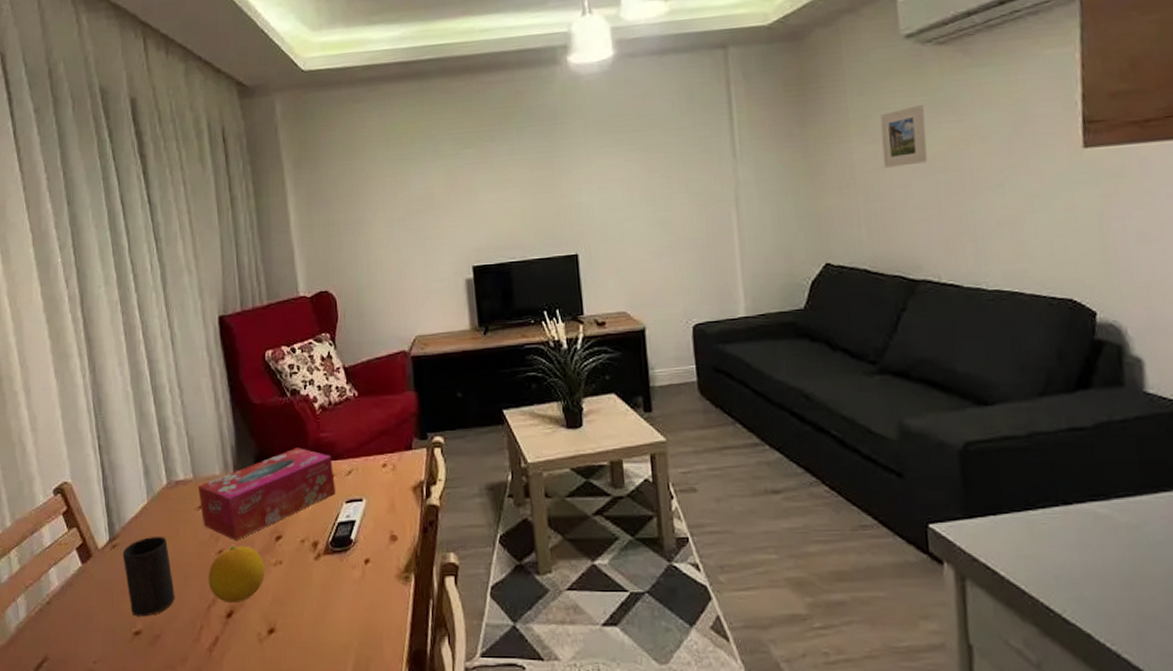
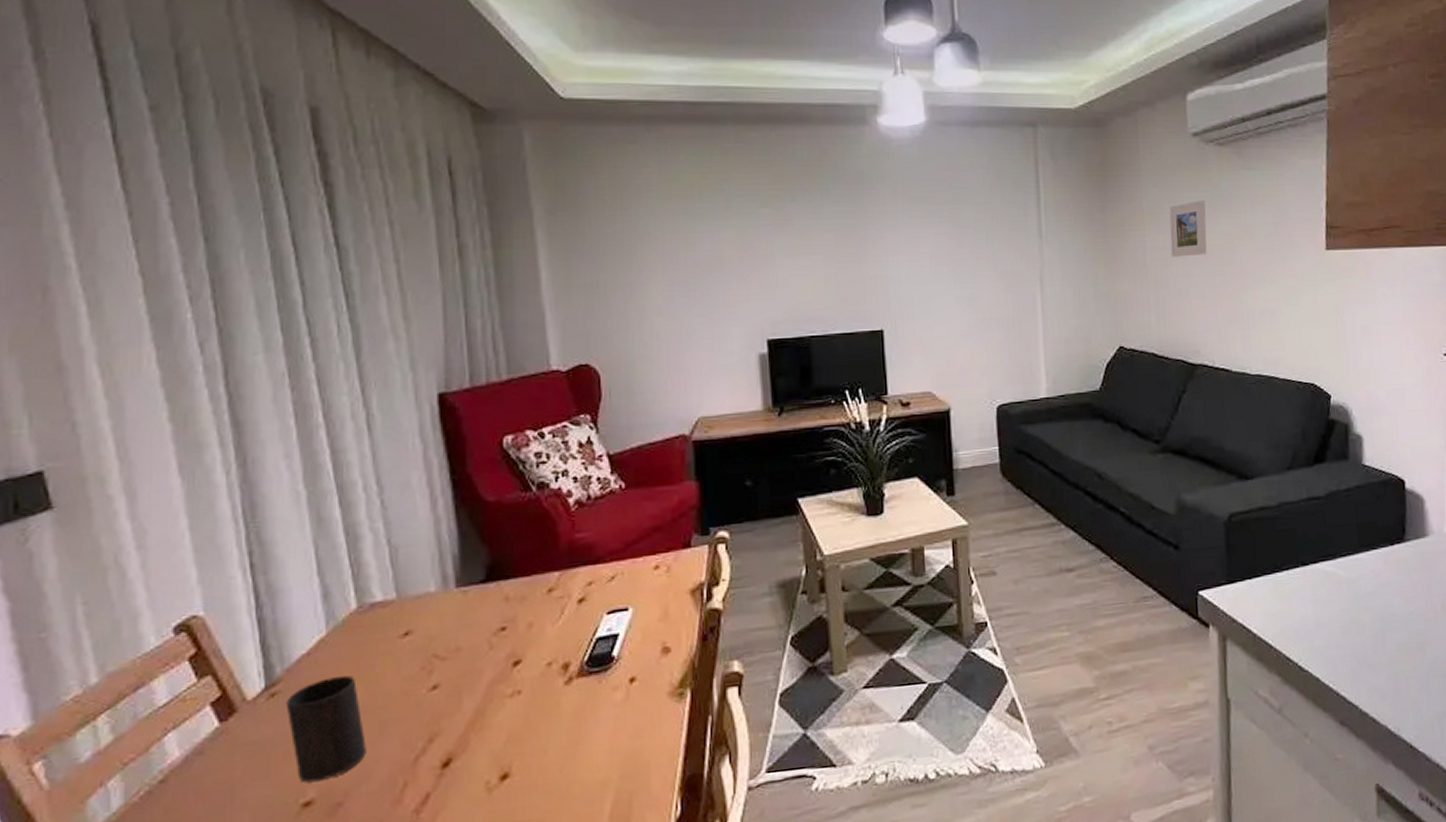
tissue box: present [198,448,337,540] -> none [404,552,595,671]
fruit: present [208,546,266,604] -> none [416,676,498,750]

